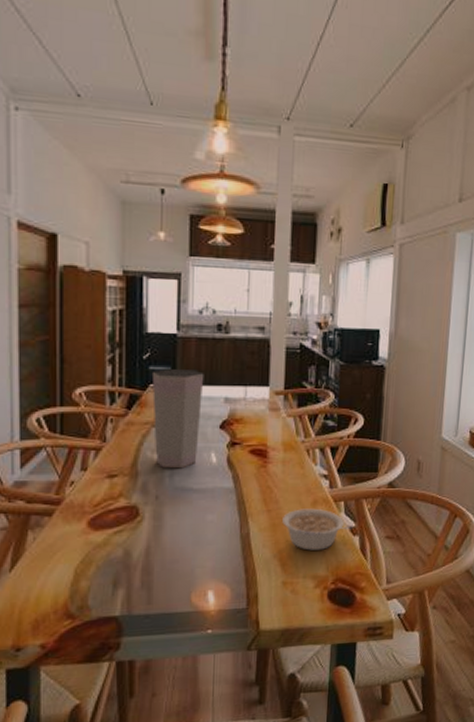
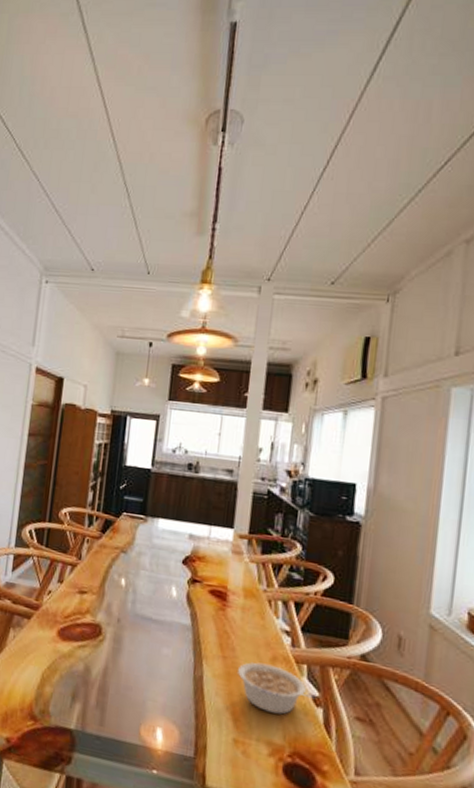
vase: present [151,369,204,469] -> none [121,500,172,597]

